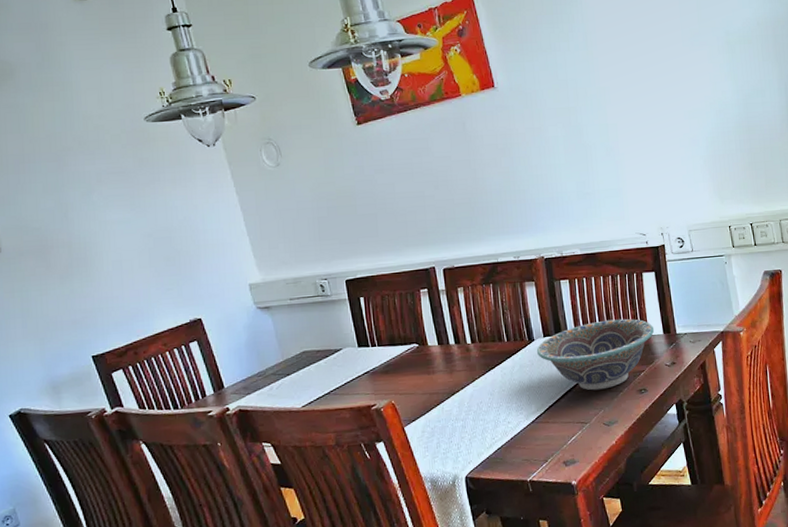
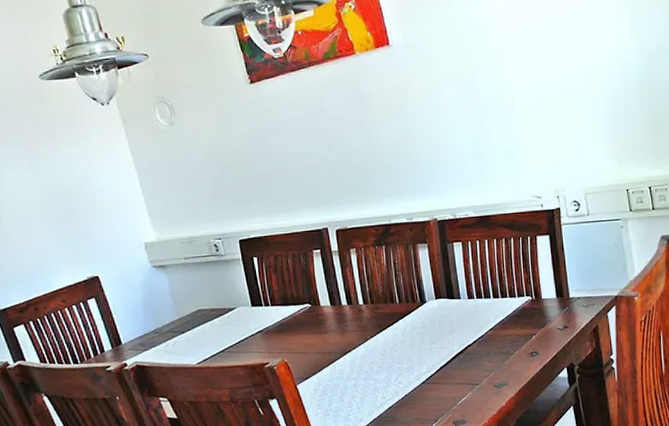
decorative bowl: present [536,318,655,391] -> none [428,282,548,353]

